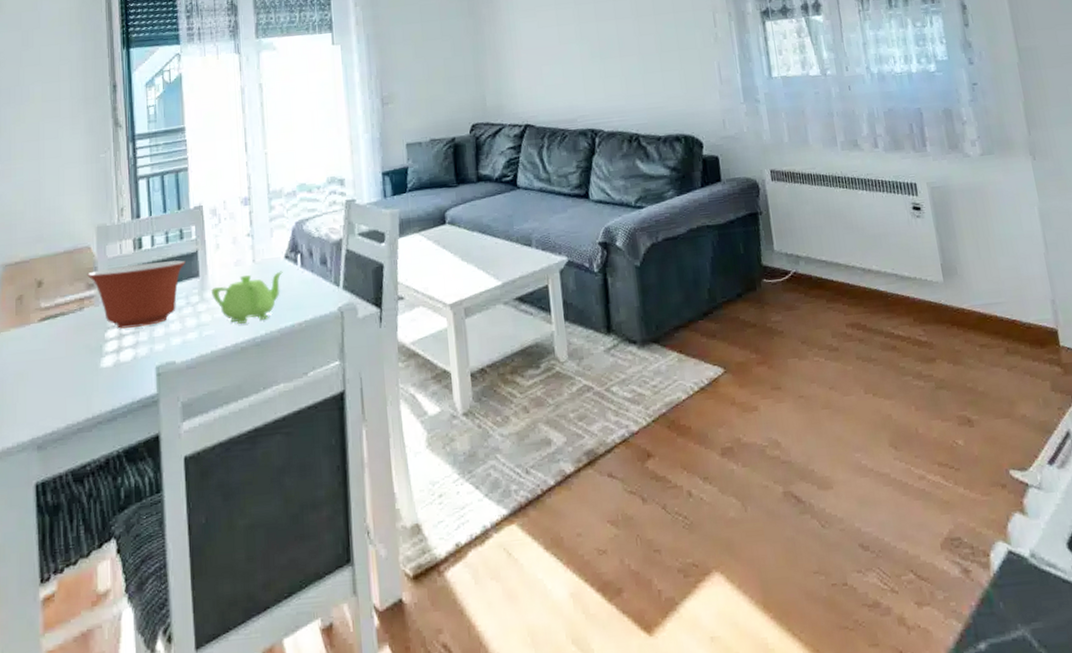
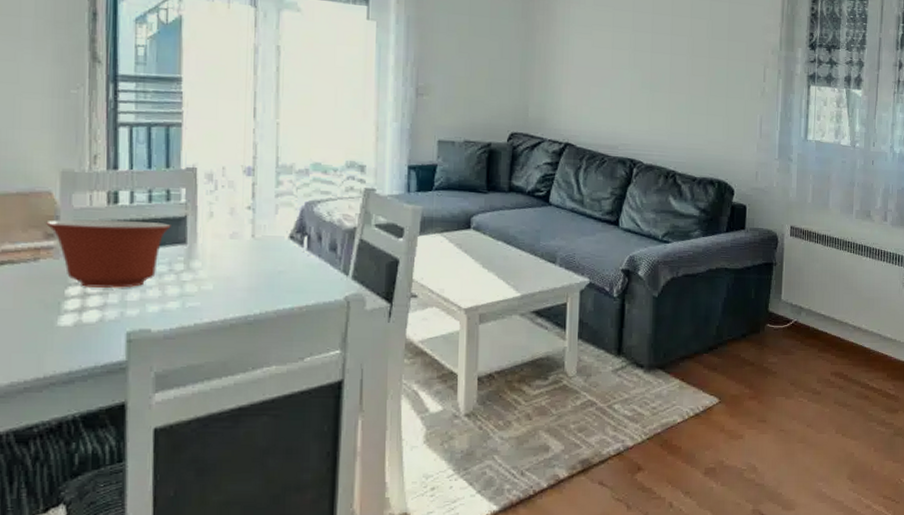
teapot: present [211,271,283,324] -> none [200,249,286,299]

